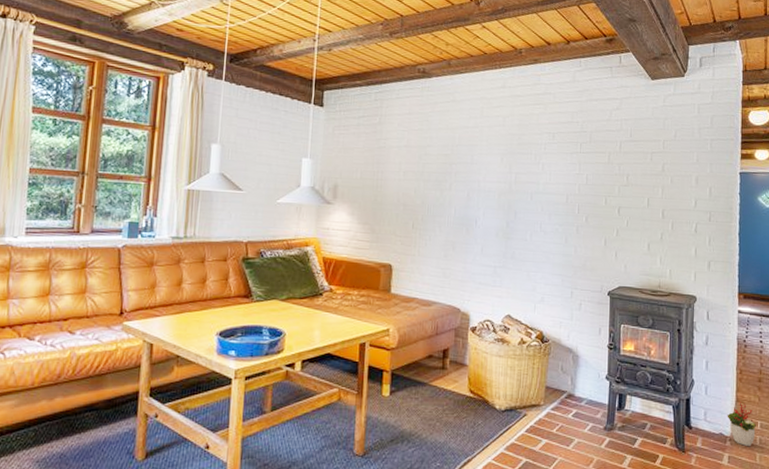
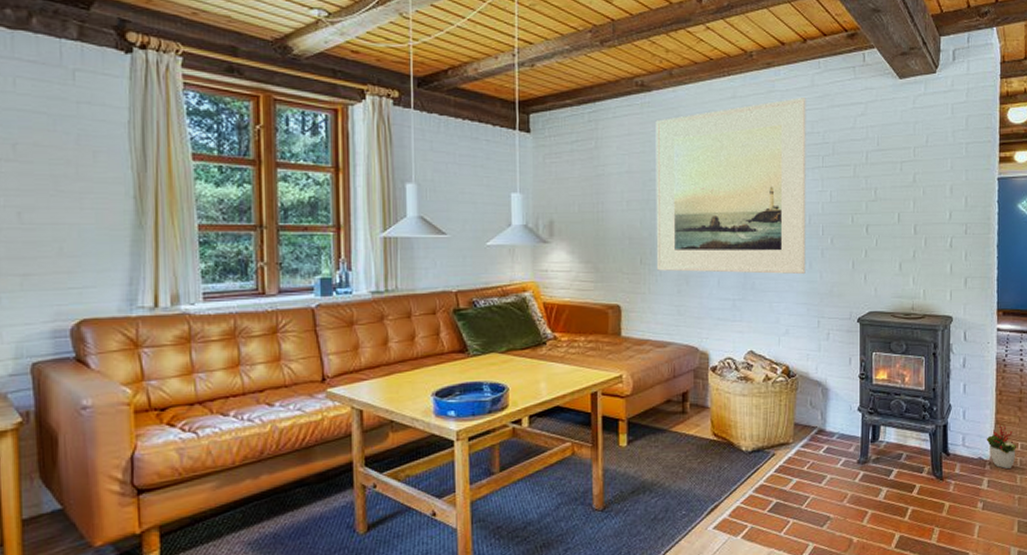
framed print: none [426,91,568,248] -> present [655,98,806,275]

